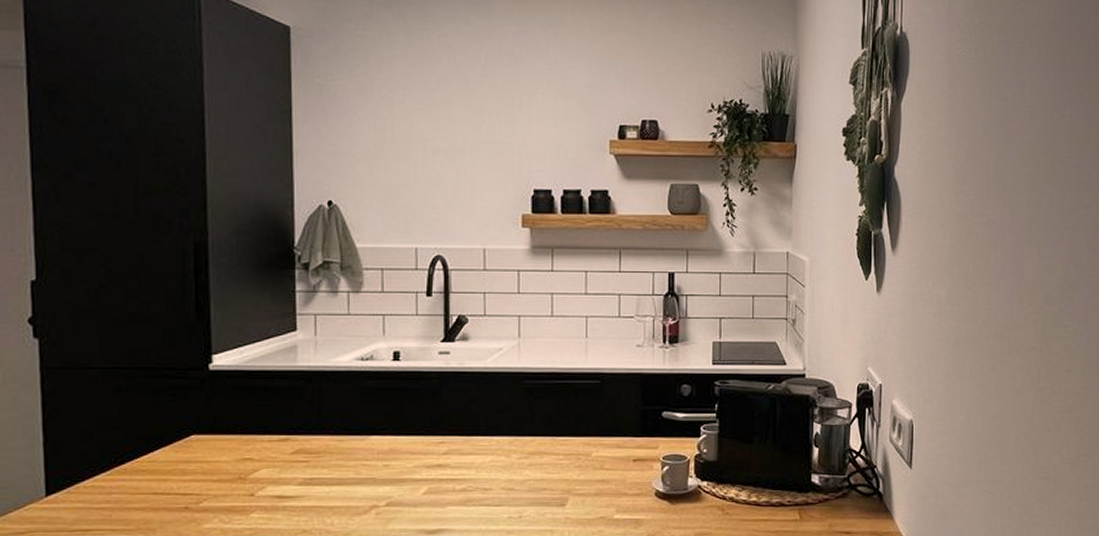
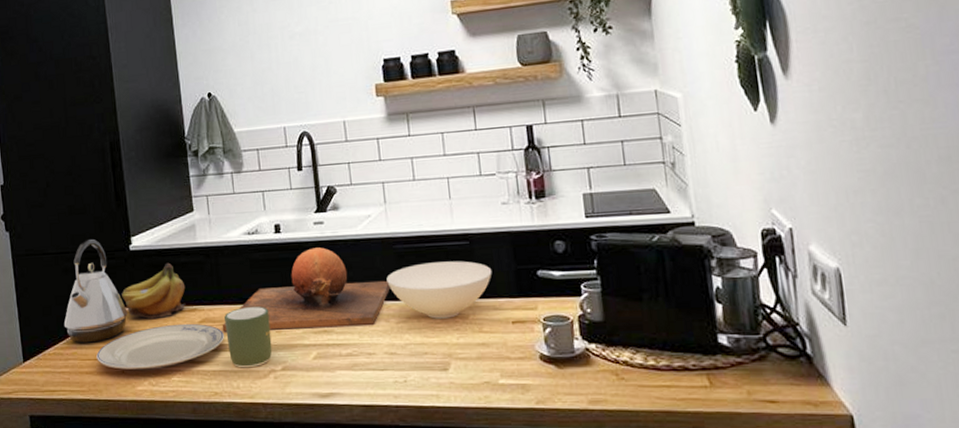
kettle: none [109,355,199,475] -> present [64,239,128,343]
plate: none [152,454,322,506] -> present [96,323,225,370]
fruit: none [193,386,278,448] -> present [121,262,186,319]
chopping board: none [319,378,515,465] -> present [222,247,390,332]
mug: none [323,438,377,504] -> present [224,307,272,368]
bowl: none [512,399,620,455] -> present [386,260,492,319]

